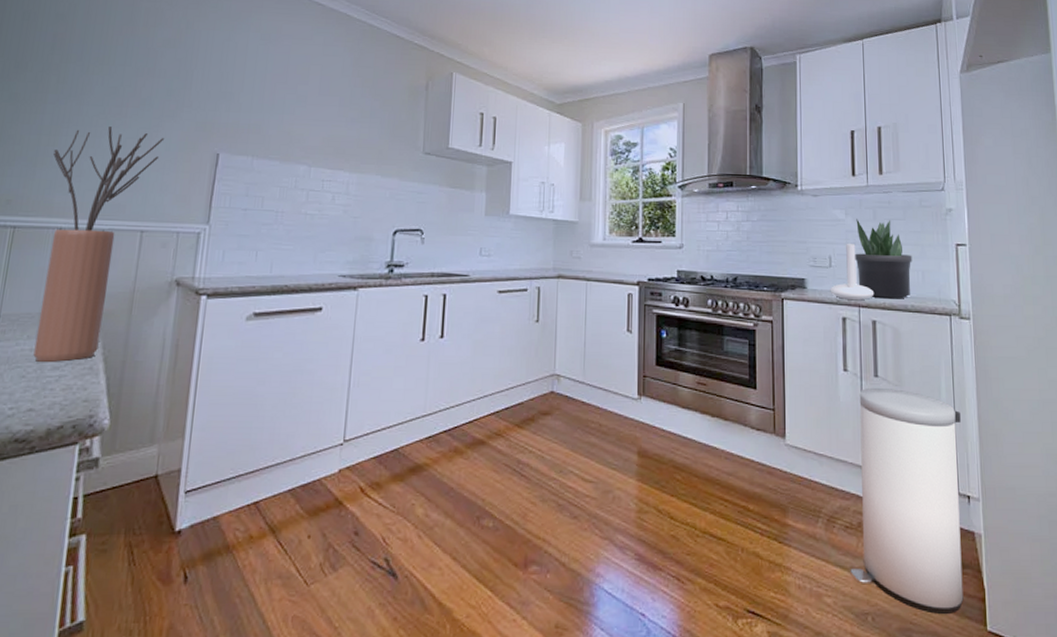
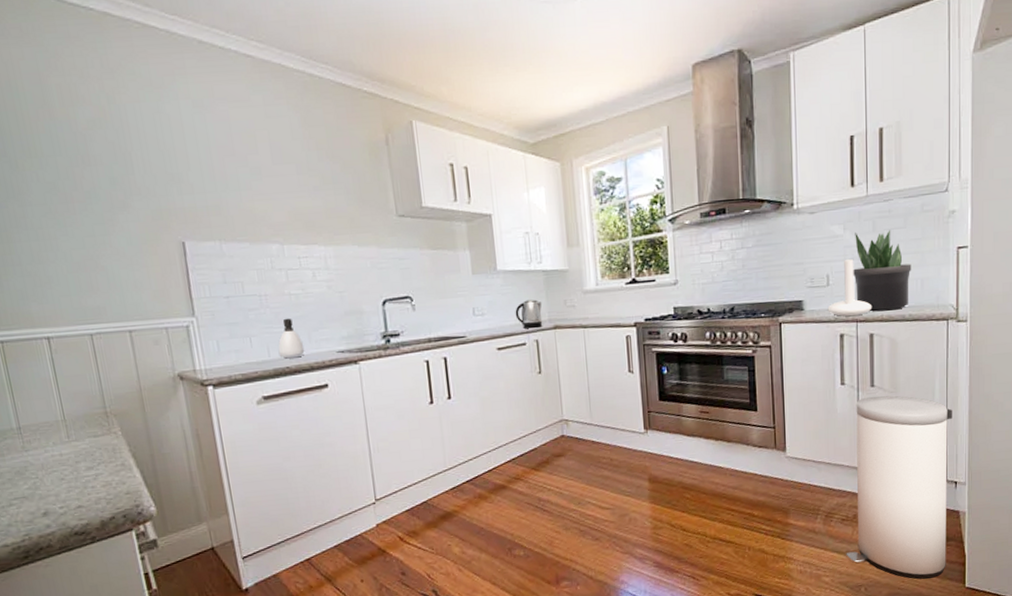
vase: present [33,127,165,363] -> none [13,226,124,466]
soap dispenser: none [281,236,308,277] -> present [278,318,305,359]
kettle: none [521,246,549,276] -> present [515,299,543,329]

